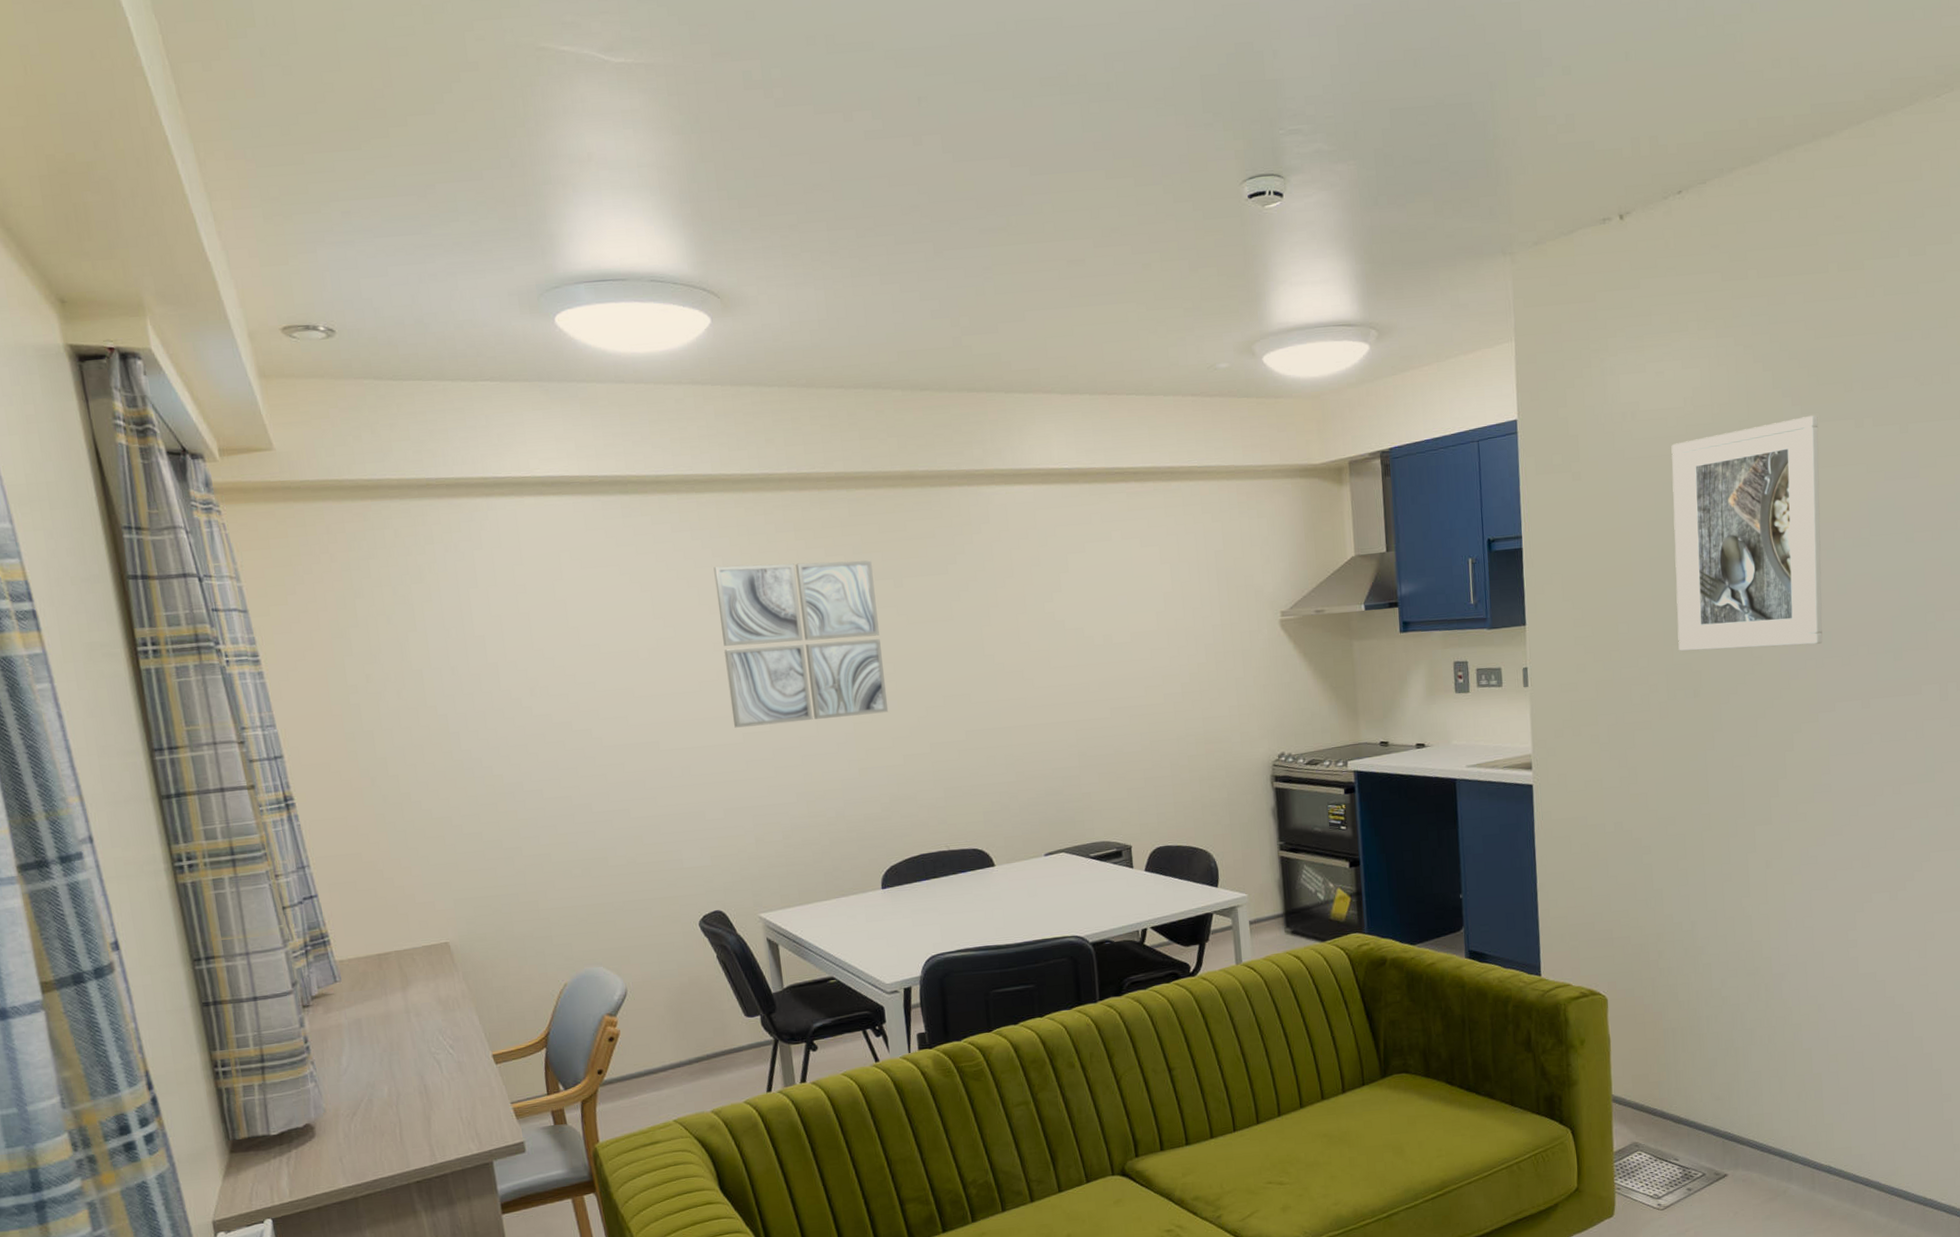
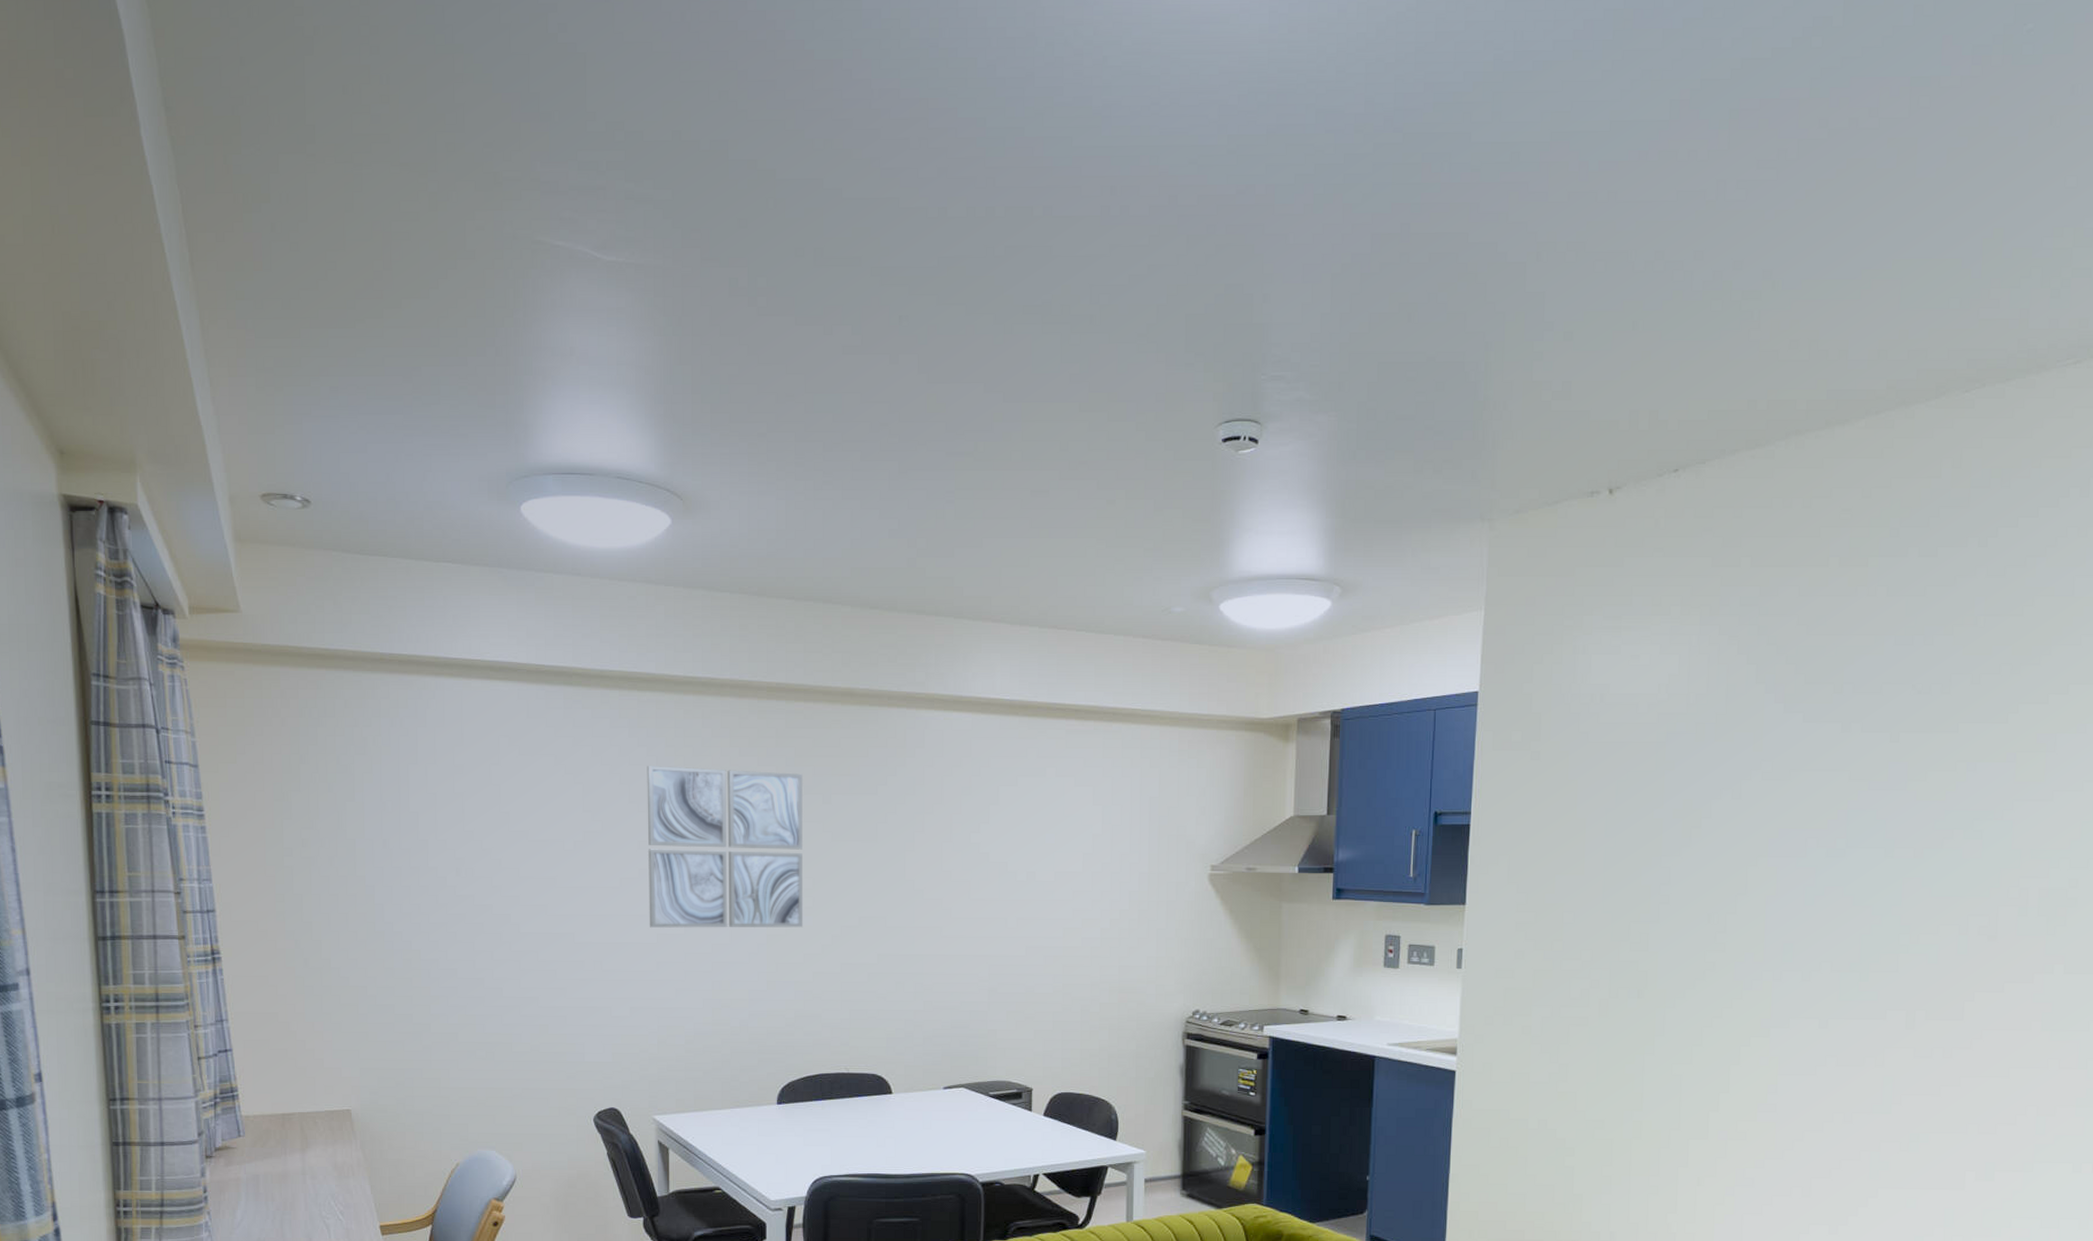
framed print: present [1671,415,1823,651] -> none [1626,714,1802,956]

